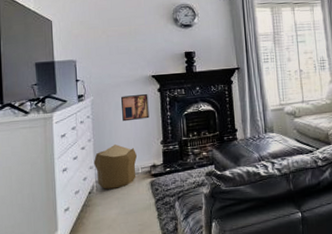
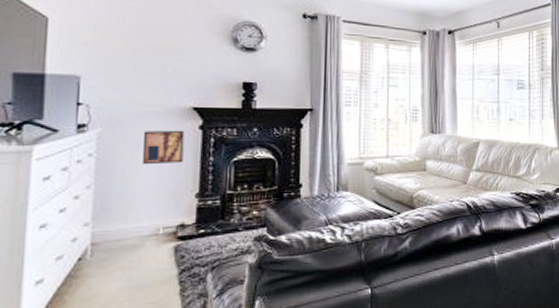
pouf: present [93,144,137,189] -> none [90,195,158,255]

